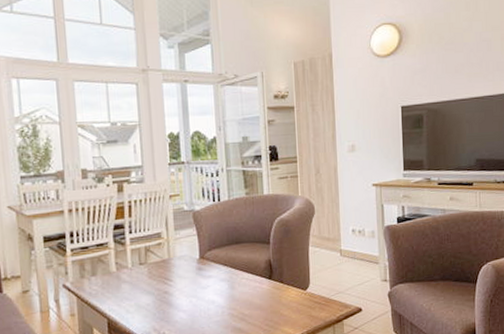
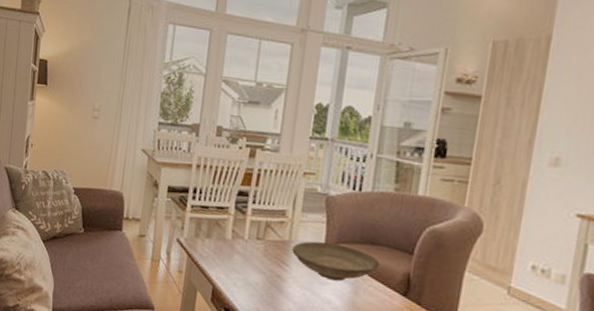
decorative bowl: none [173,250,247,283] -> present [292,241,380,282]

